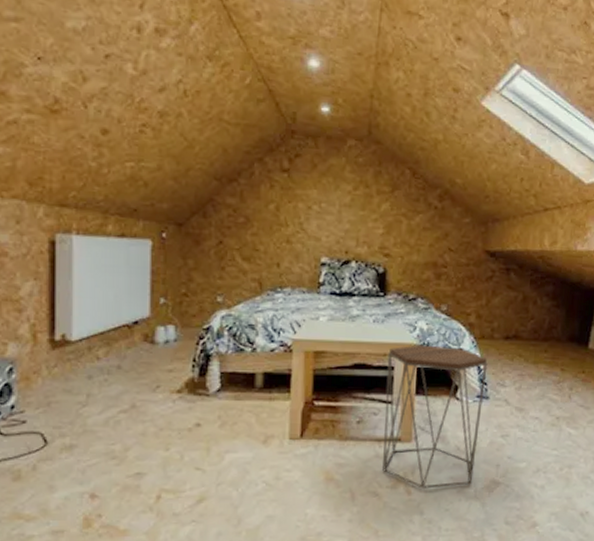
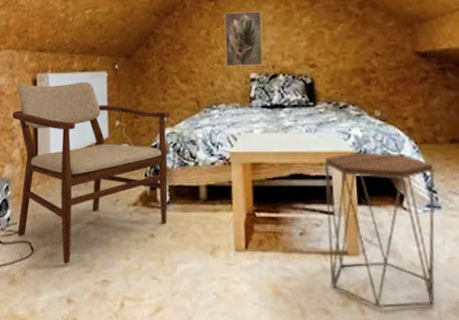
armchair: none [19,244,228,457] -> present [12,81,170,264]
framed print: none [295,187,339,250] -> present [224,11,263,67]

